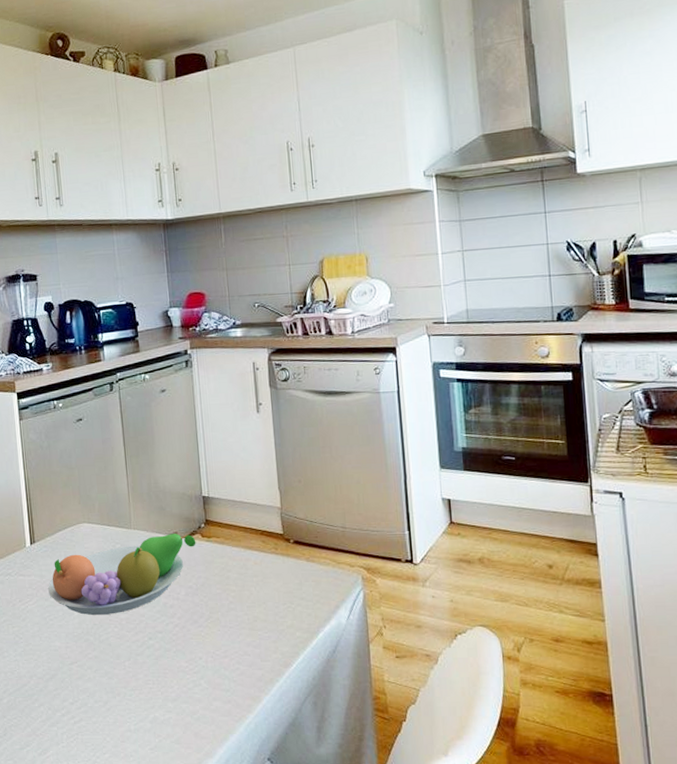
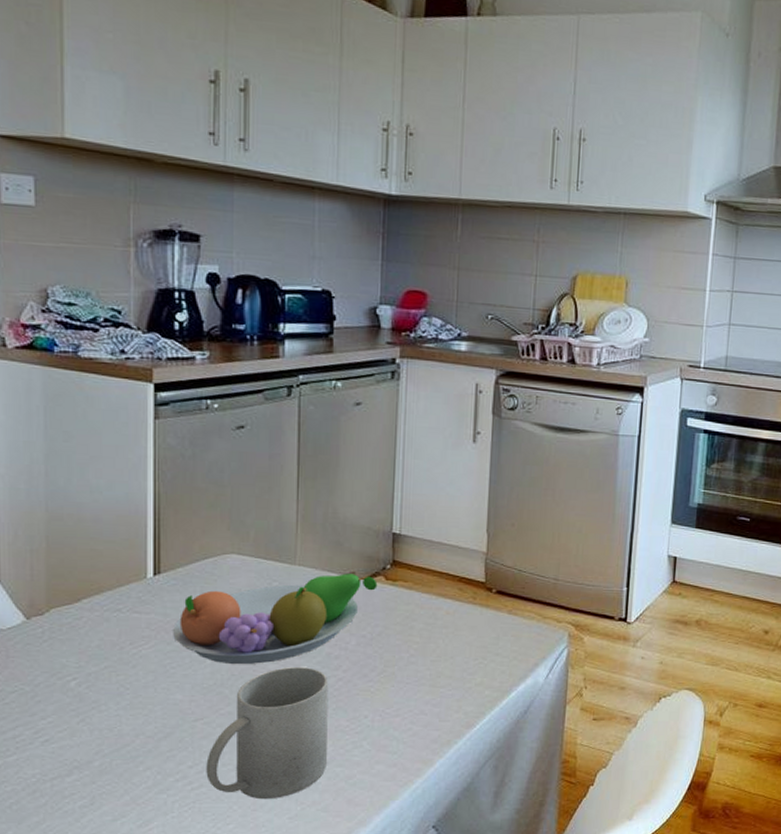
mug: none [83,616,175,732] -> present [206,667,329,800]

